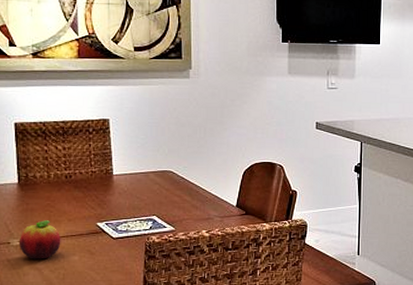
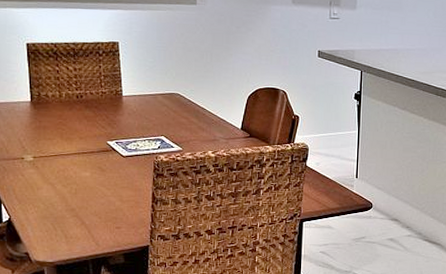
fruit: present [18,220,61,259] -> none [32,138,73,175]

